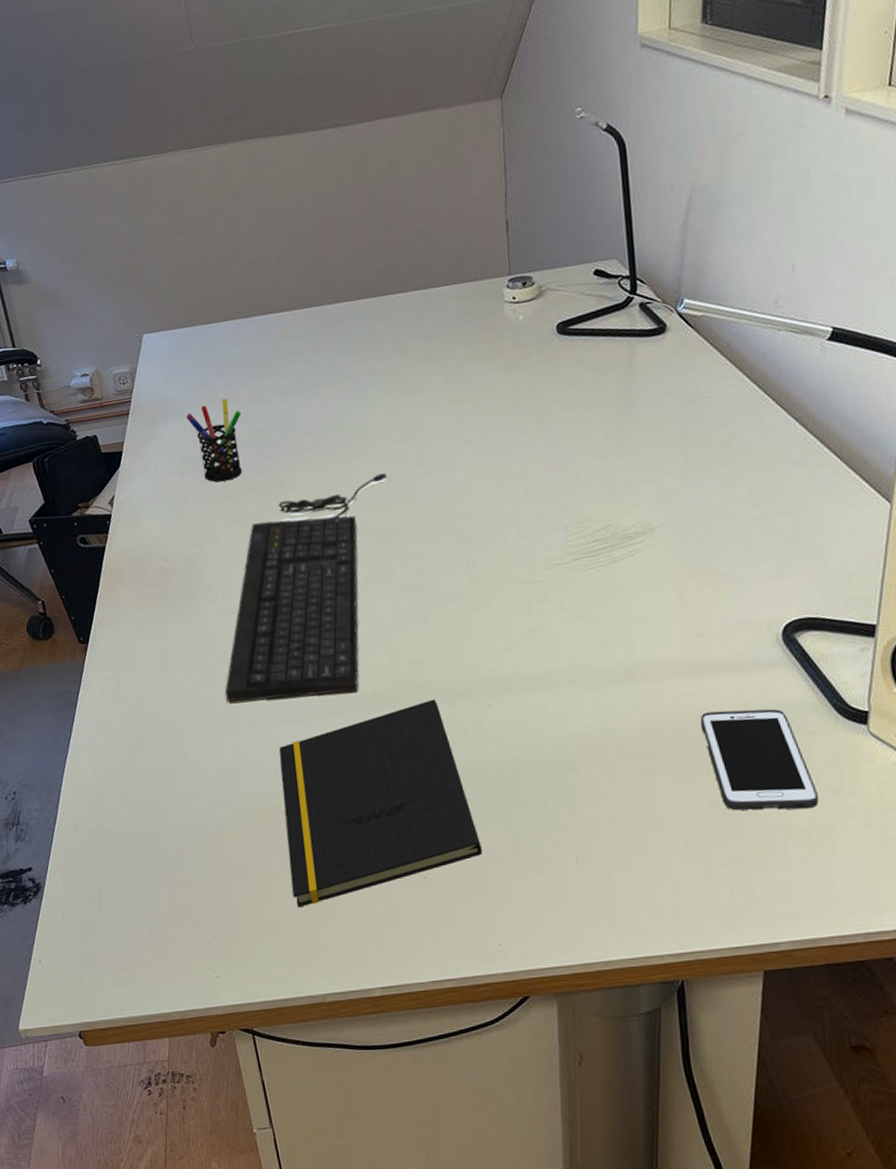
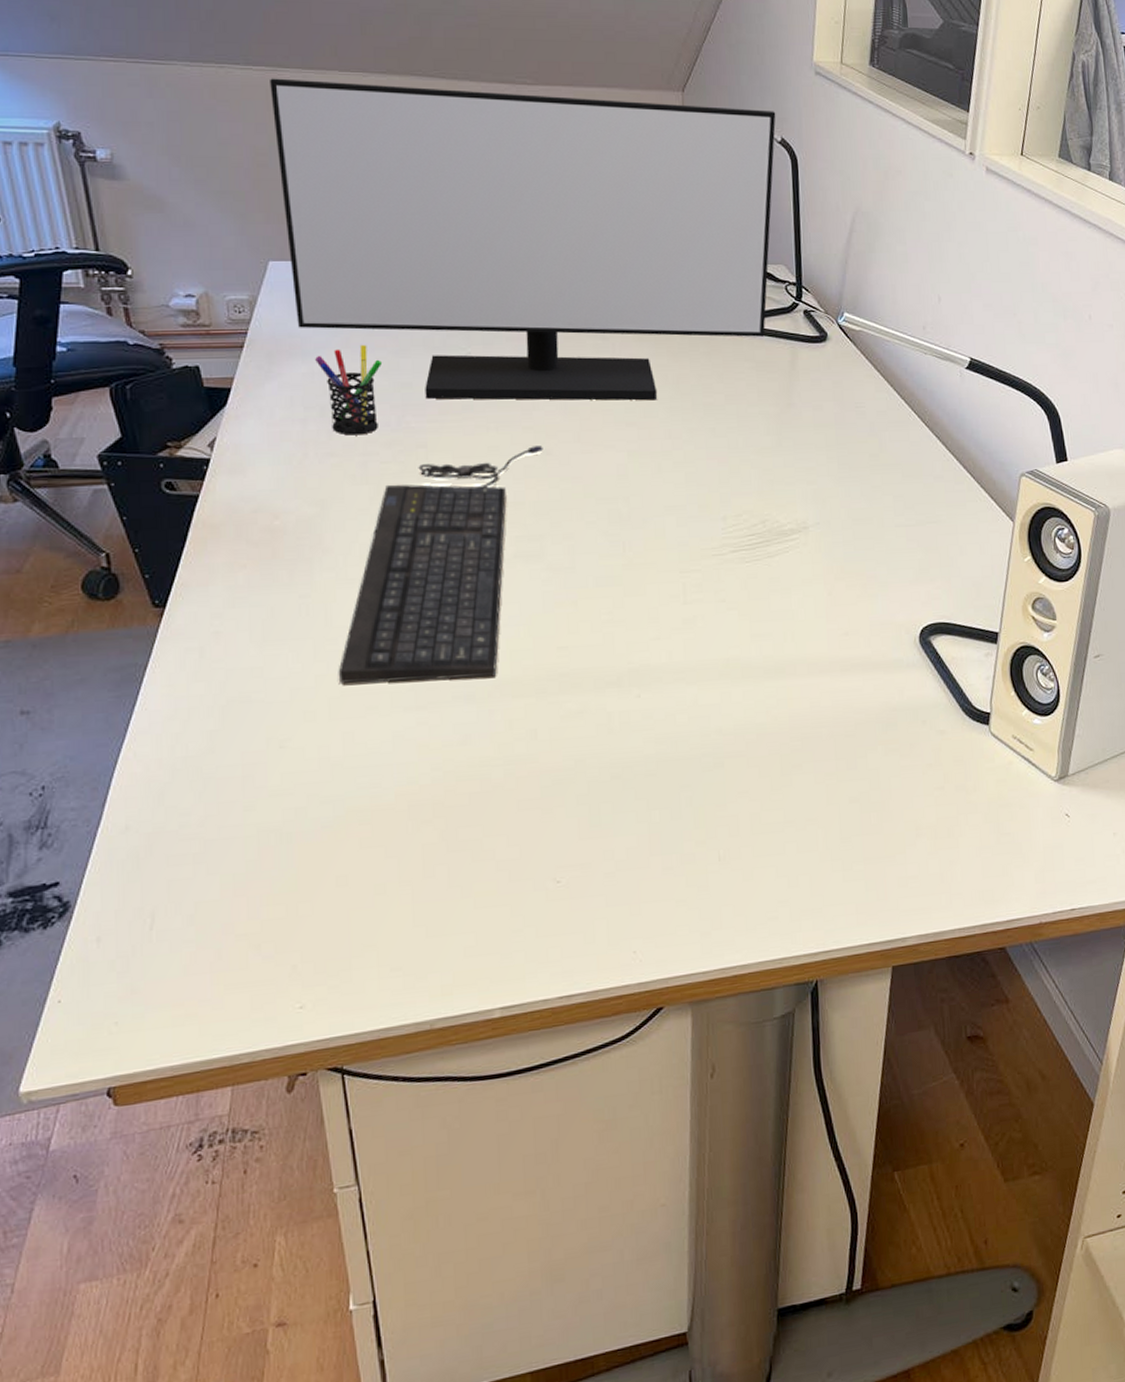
monitor: none [131,97,600,441] -> present [270,78,776,401]
notepad: present [279,699,482,908] -> none [399,688,622,921]
cell phone: present [700,709,819,811] -> none [843,708,946,807]

